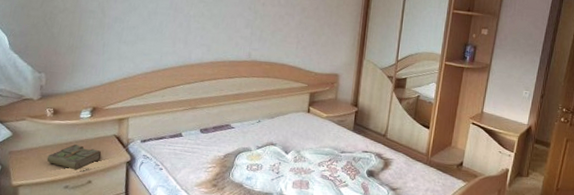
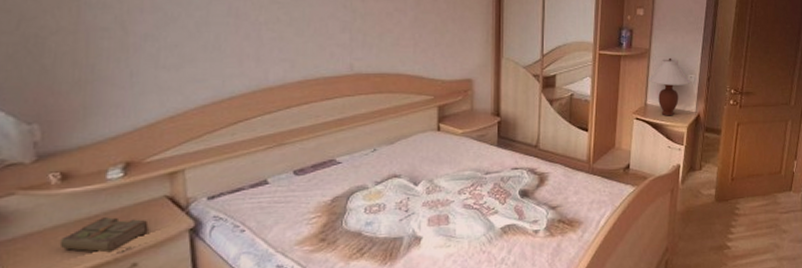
table lamp: none [486,74,526,125] -> present [648,57,692,116]

